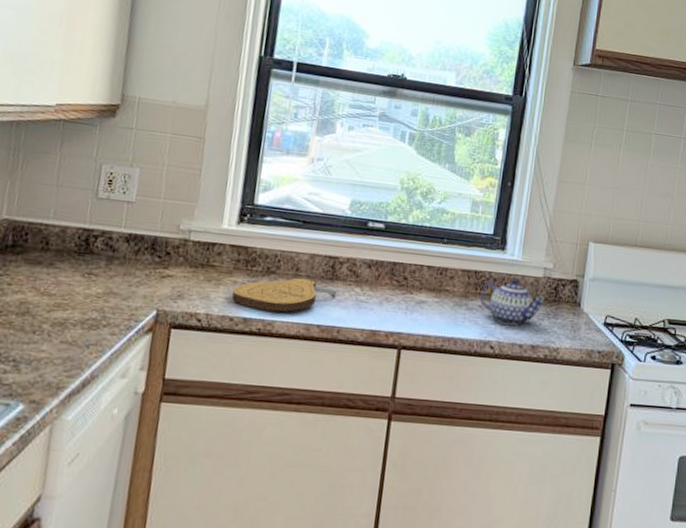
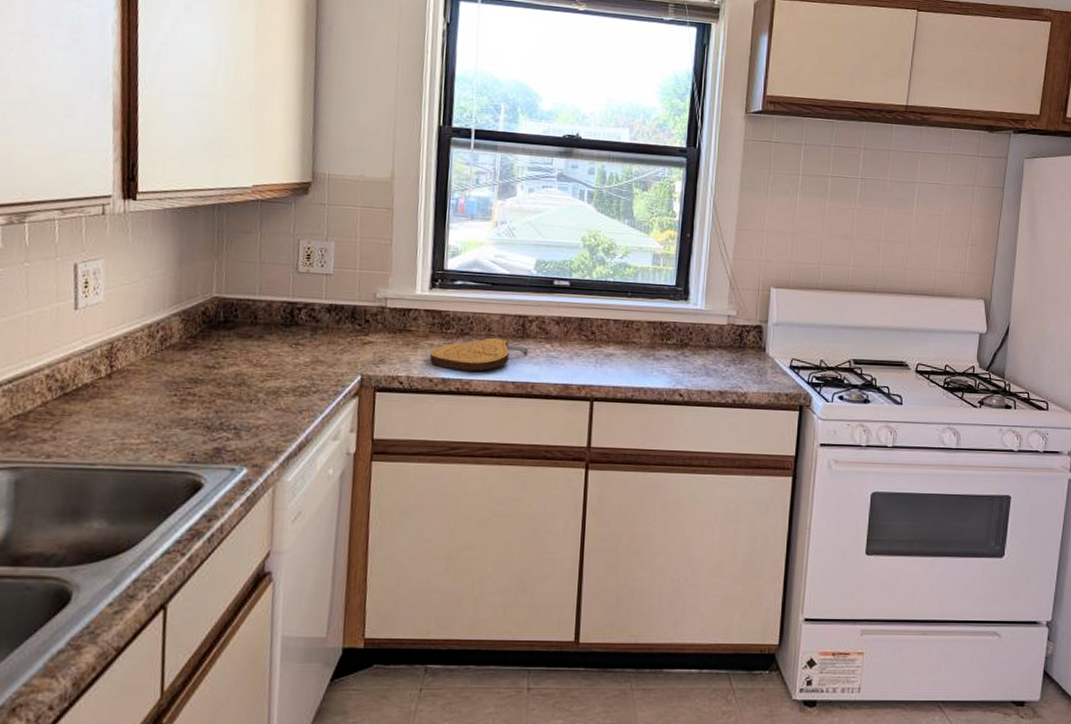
teapot: present [480,278,545,326] -> none [667,327,731,373]

